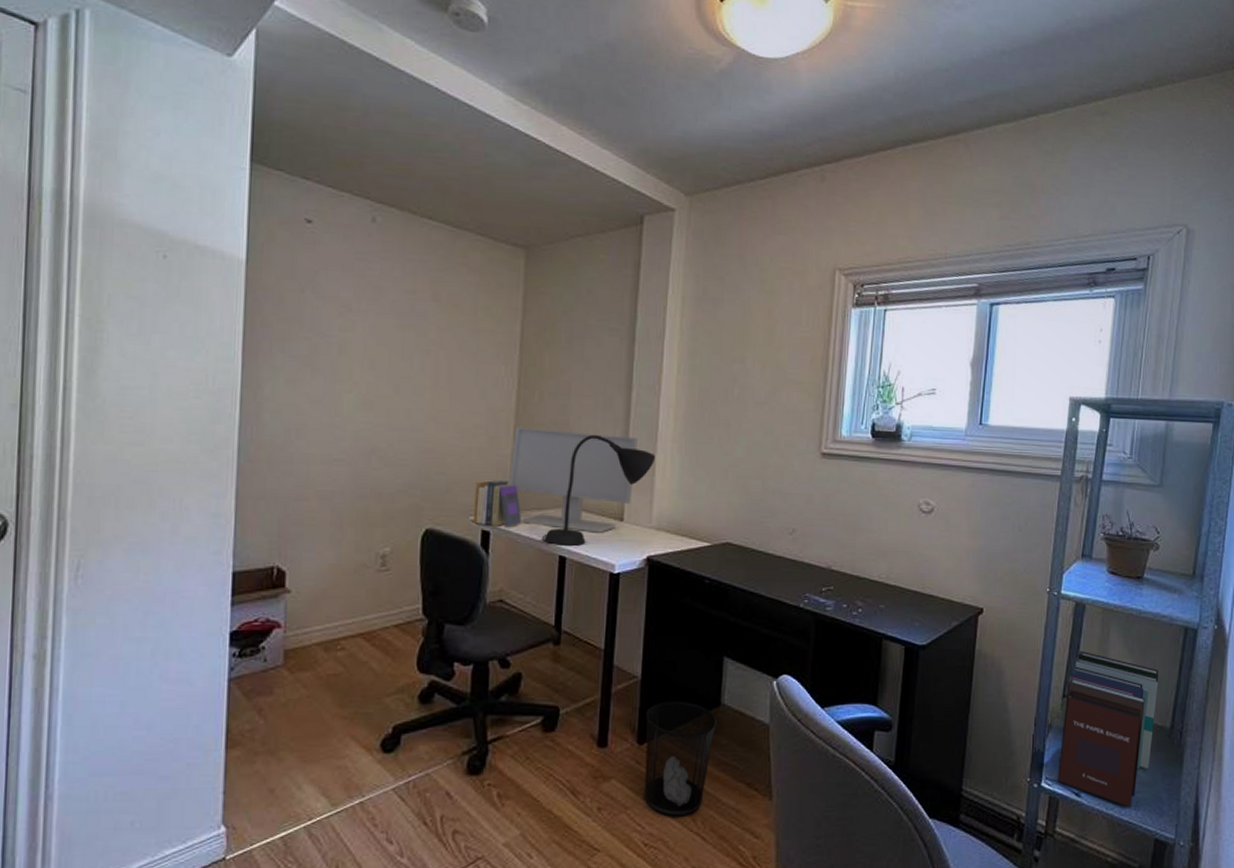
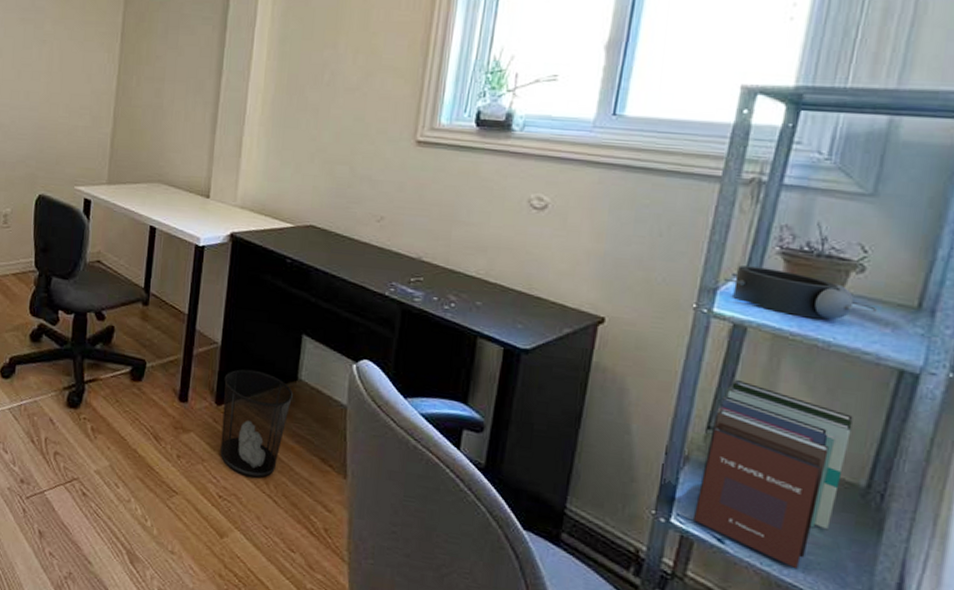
books: present [472,480,523,528] -> none [77,155,119,198]
computer monitor: present [509,426,638,533] -> none [108,108,226,208]
desk lamp: present [541,434,656,546] -> none [135,116,243,218]
alarm clock: none [1067,552,1169,592] -> present [724,265,878,320]

